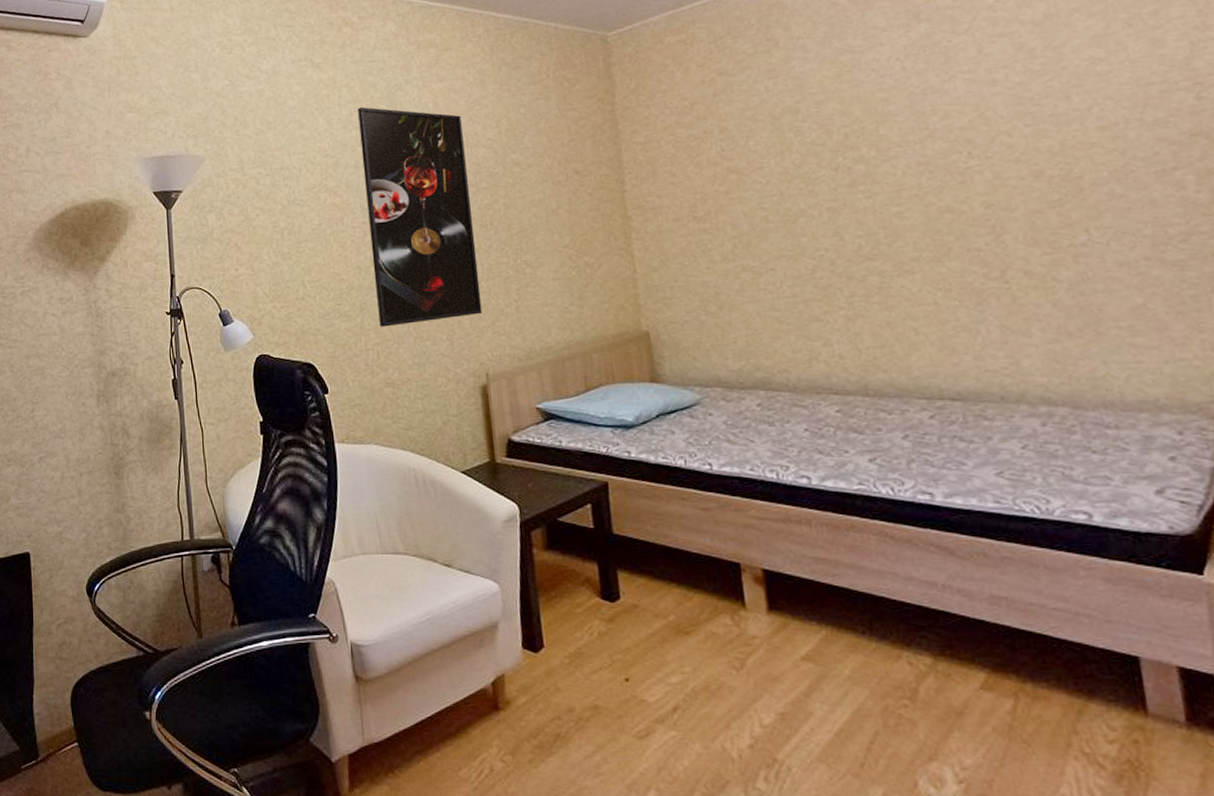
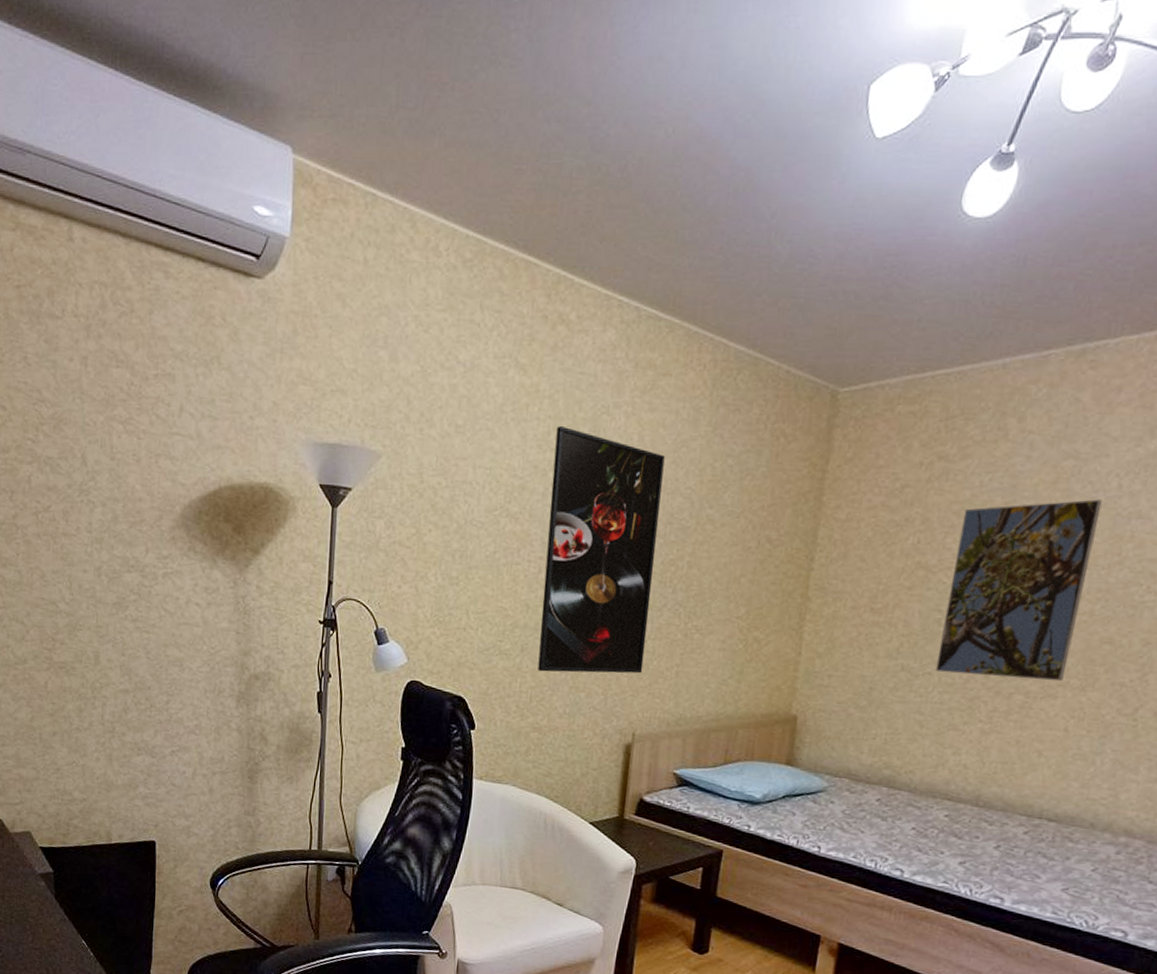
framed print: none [758,83,914,267] -> present [935,499,1103,682]

